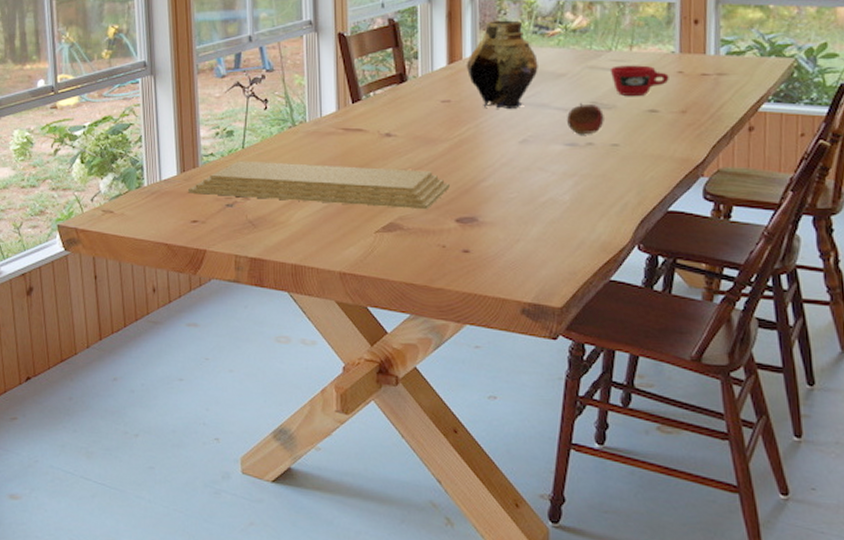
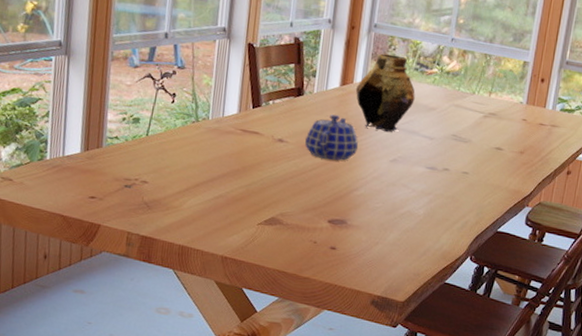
cutting board: present [188,160,450,210] -> none [89,146,328,210]
teapot: none [416,98,478,149] -> present [305,114,358,161]
fruit: present [567,102,604,135] -> none [431,134,461,161]
cup: present [610,65,669,96] -> none [471,107,515,135]

